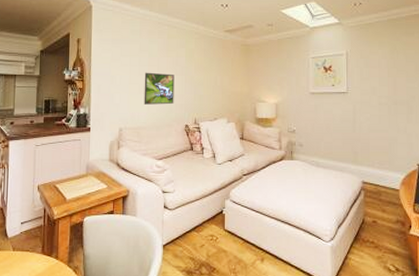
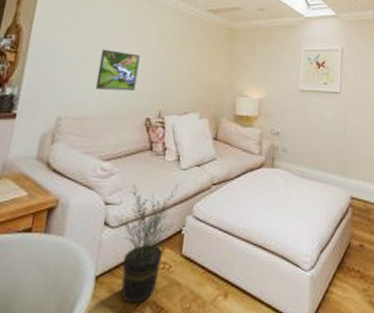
potted plant: none [171,175,217,265] -> present [114,184,178,304]

